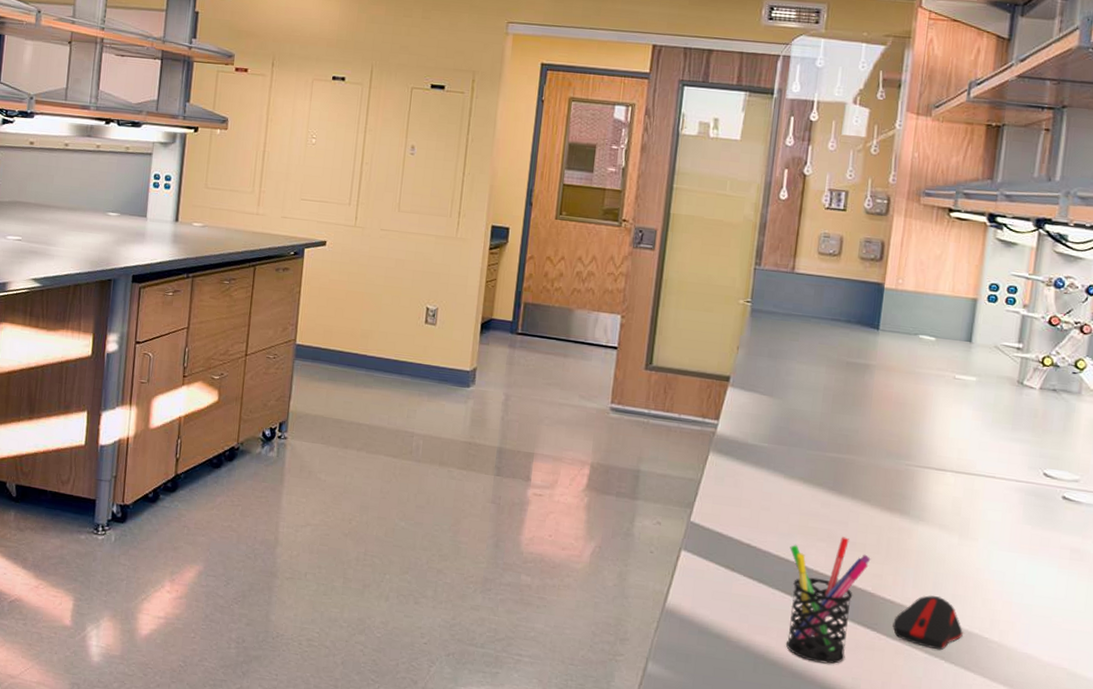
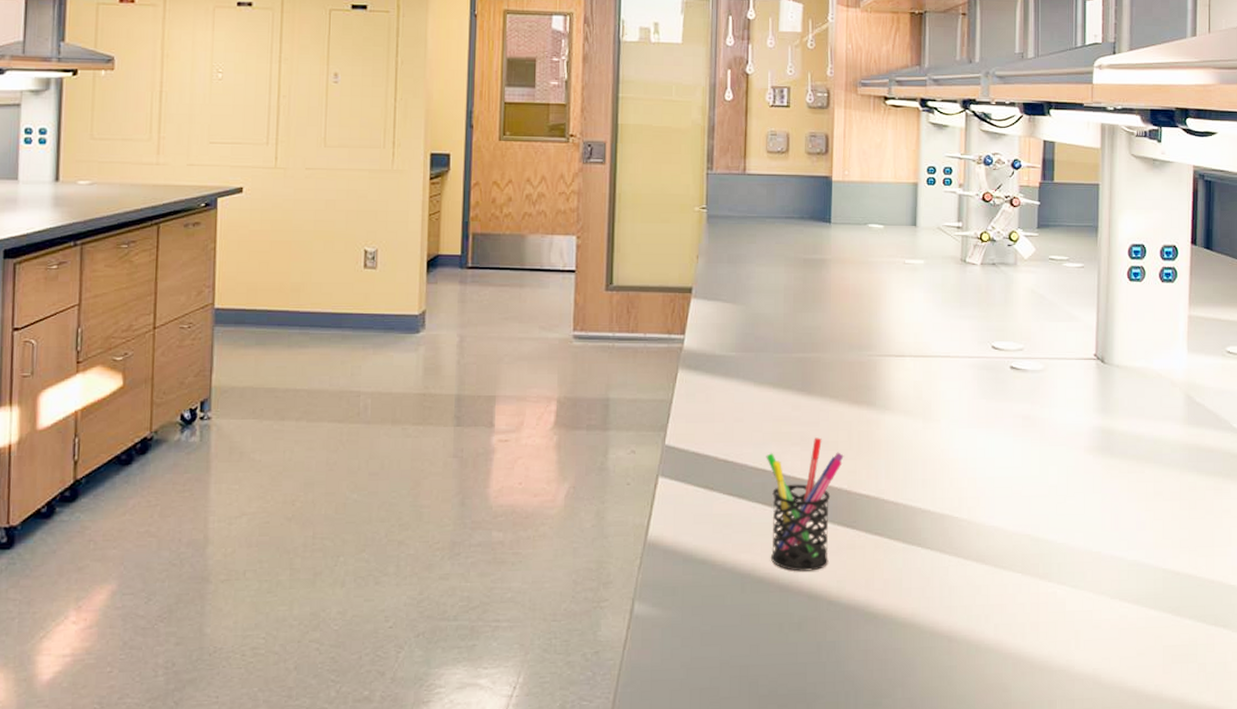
computer mouse: present [892,595,963,651] -> none [870,484,935,538]

